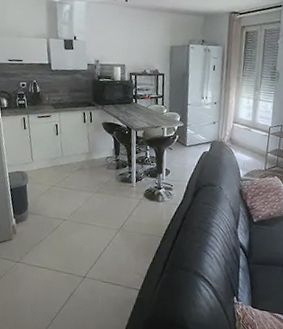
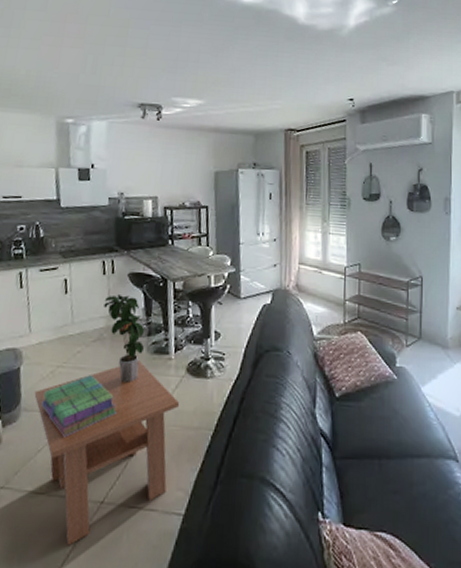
coffee table: none [37,186,139,302] -> present [34,361,180,546]
stack of books: none [42,193,94,234] -> present [41,375,117,438]
potted plant: none [84,138,114,201] -> present [103,295,144,382]

